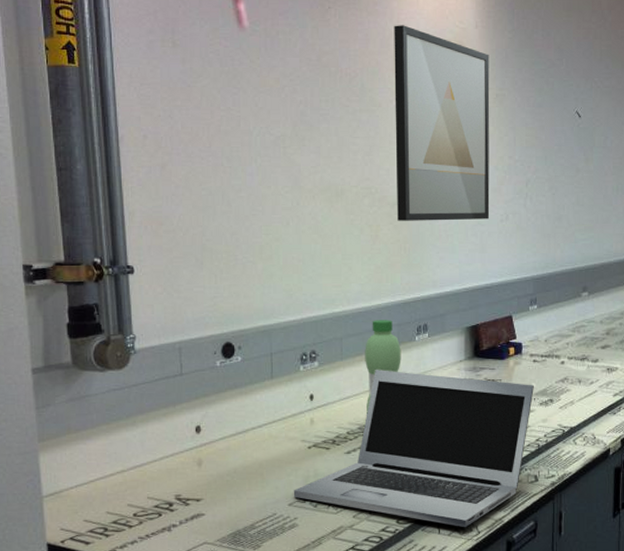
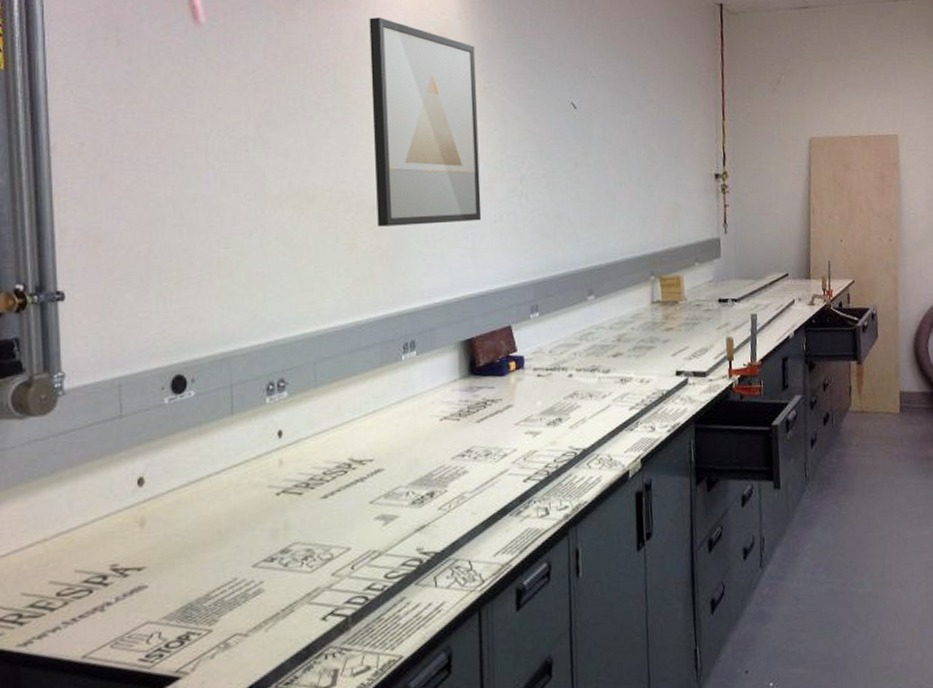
laptop: present [293,370,534,528] -> none [258,396,540,578]
water bottle: present [365,320,402,415] -> none [343,338,386,450]

